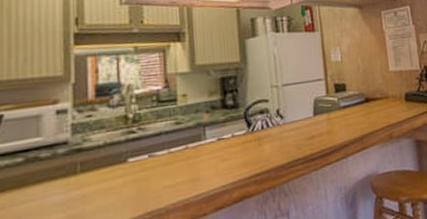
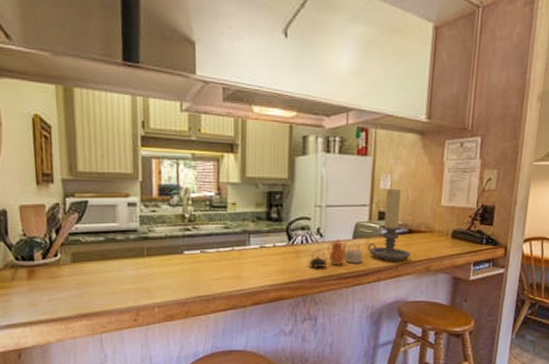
teapot: none [272,117,328,155] -> present [309,238,363,269]
candle holder: none [330,59,373,134] -> present [368,187,411,262]

